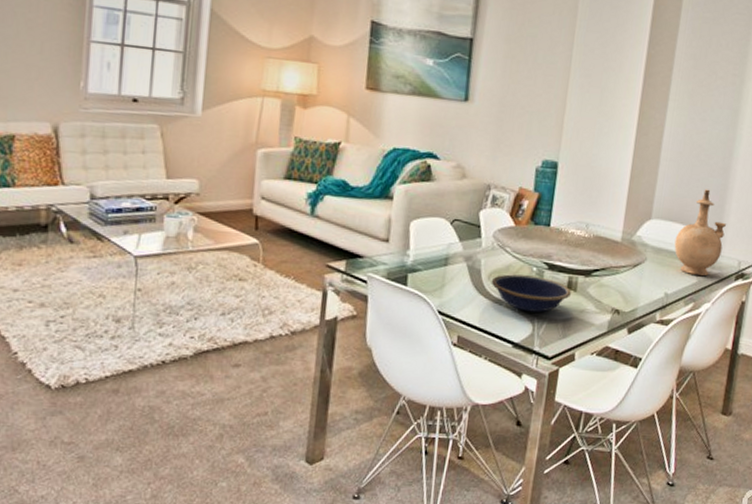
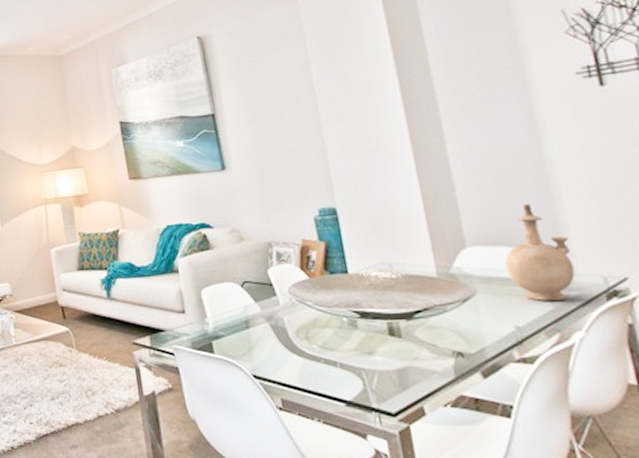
bowl: present [491,274,571,313] -> none [300,327,397,366]

